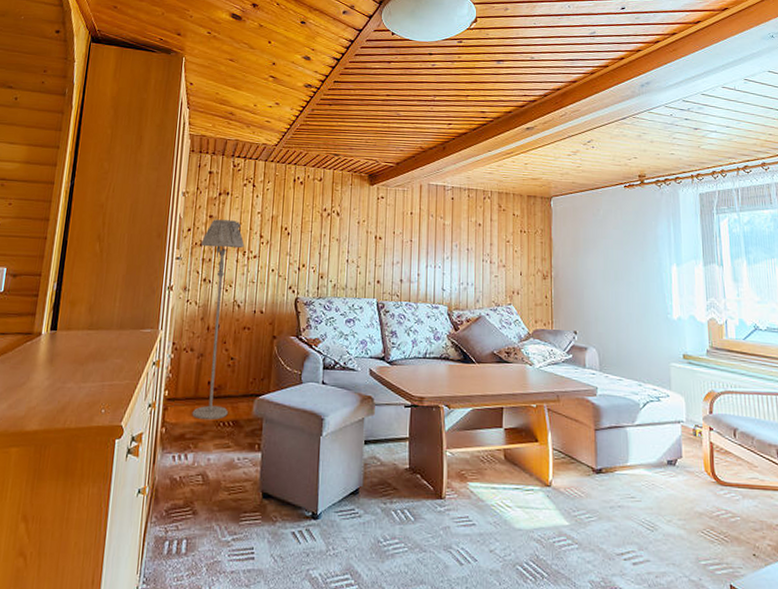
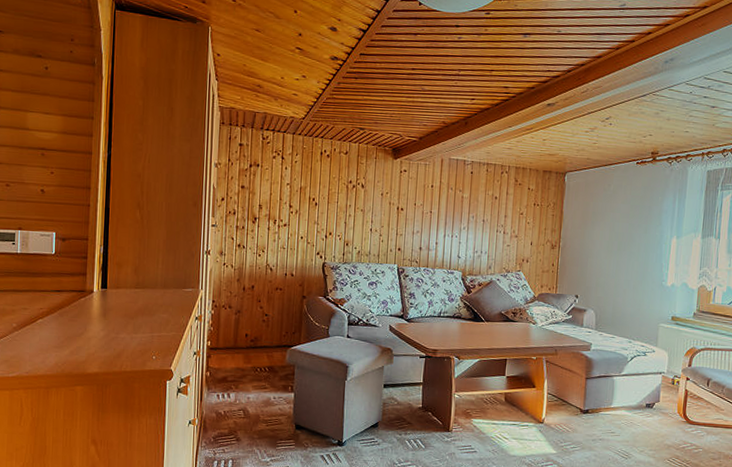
floor lamp: present [192,219,245,421] -> none [232,190,275,367]

